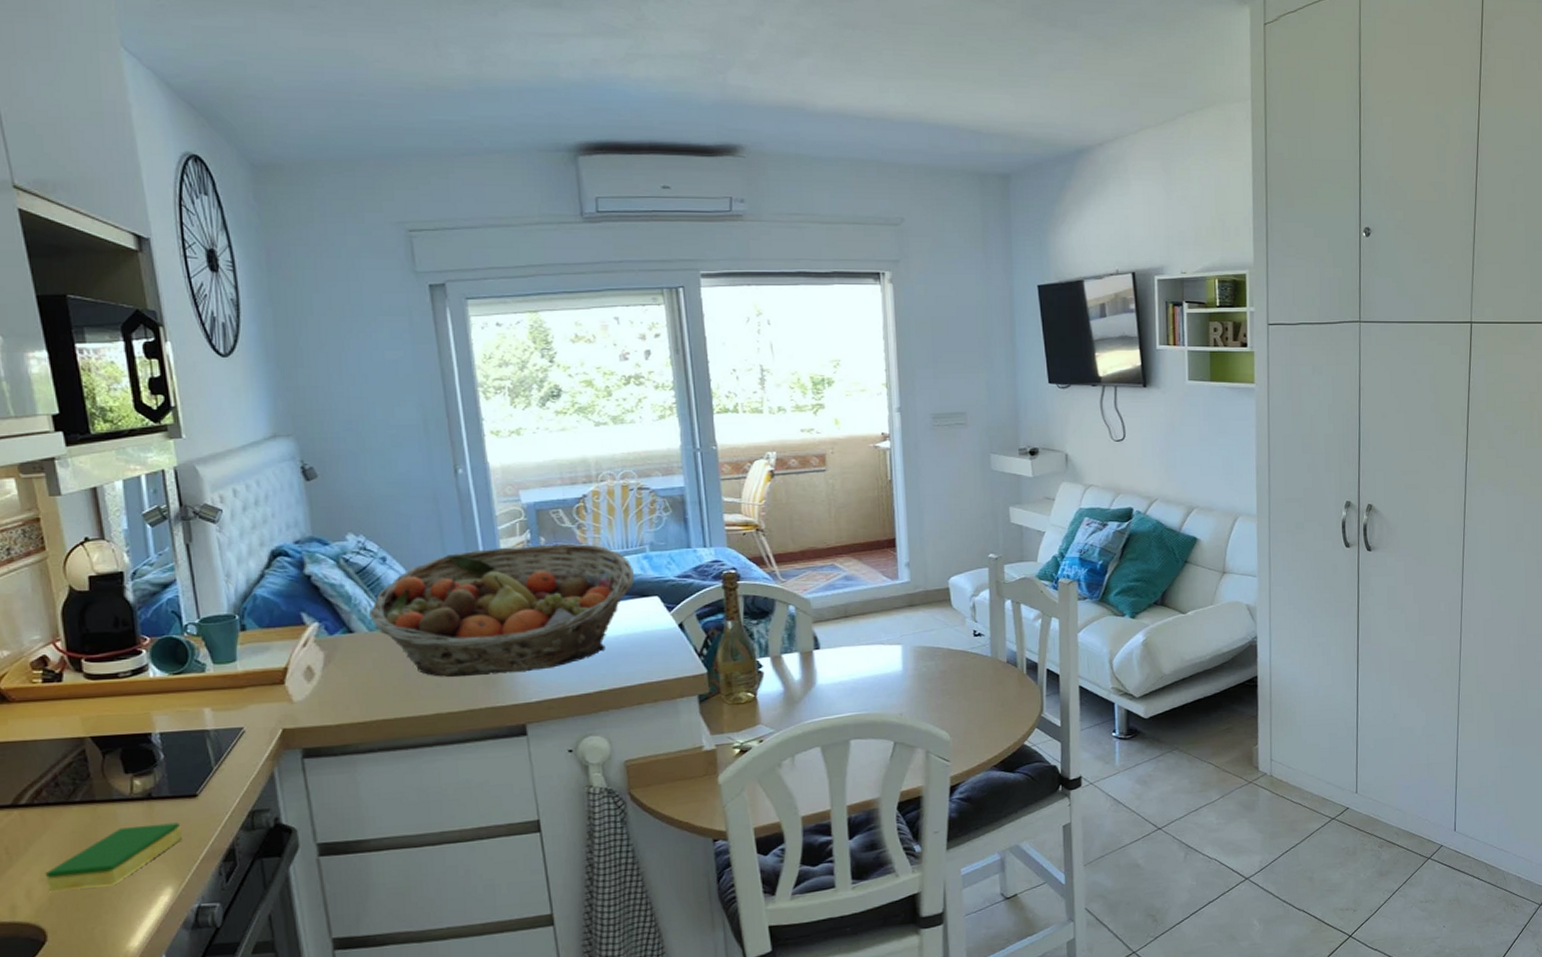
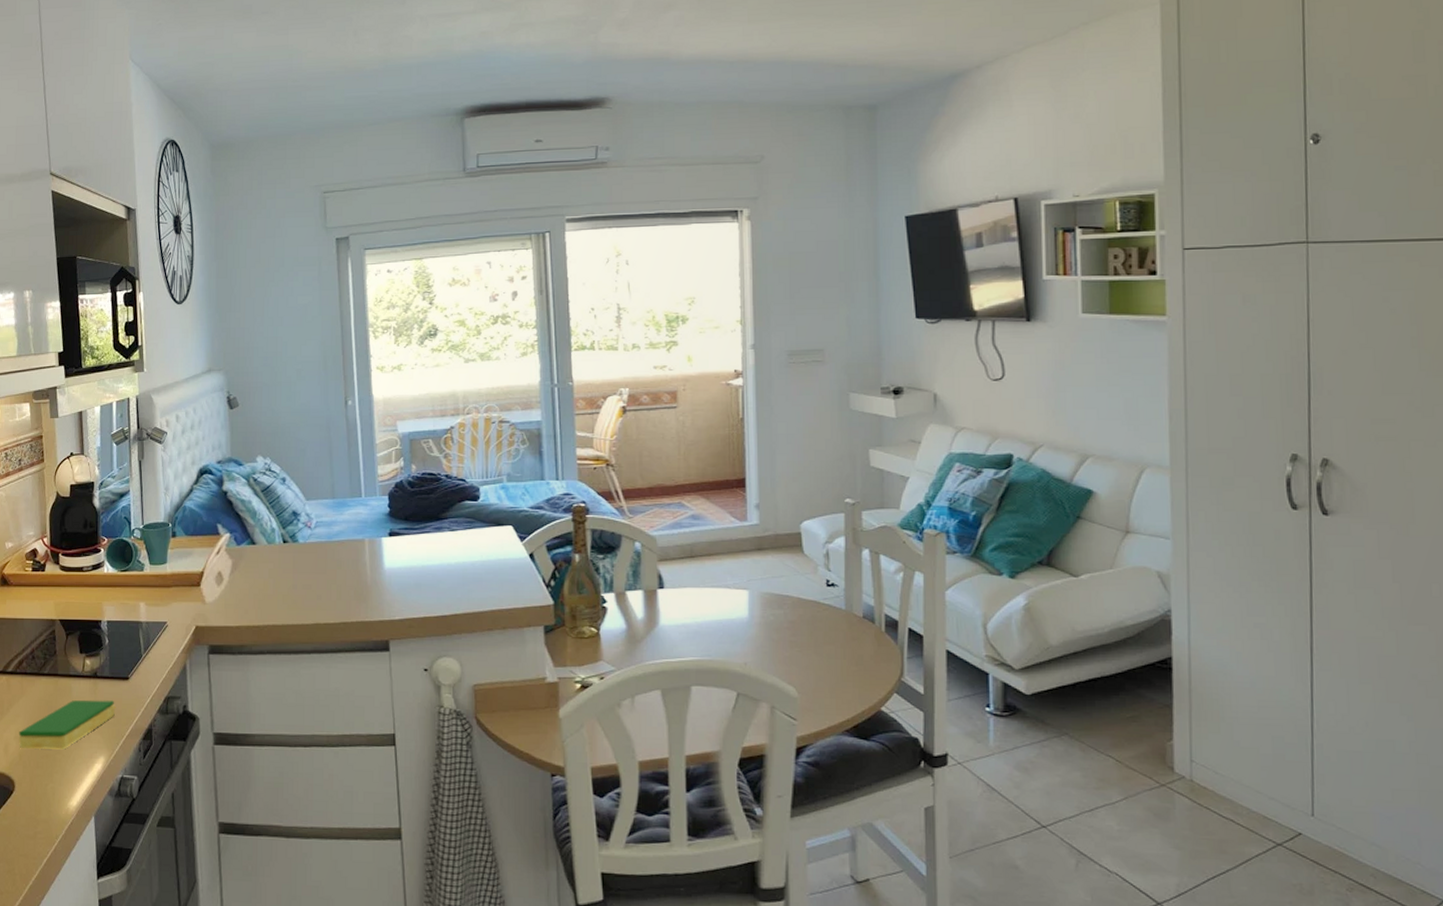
fruit basket: present [369,543,635,678] -> none [269,472,492,591]

